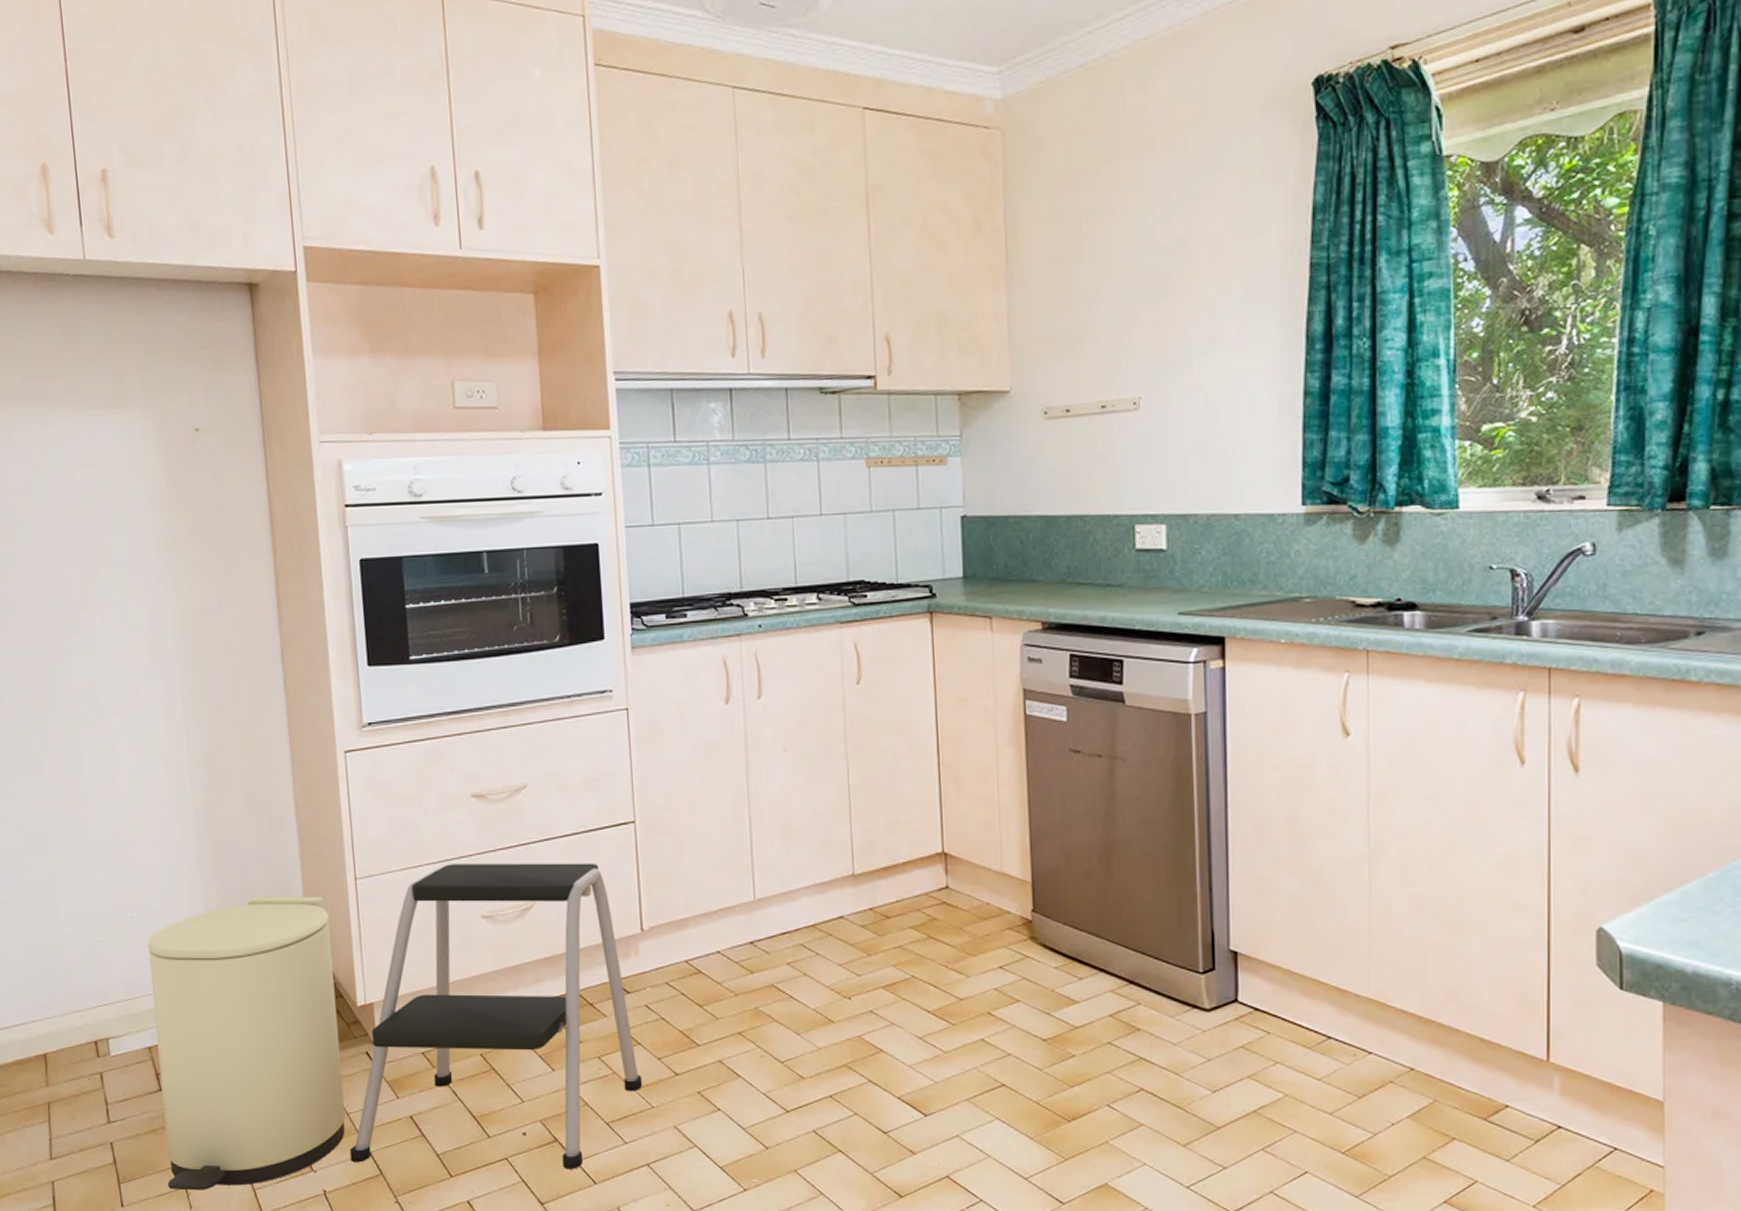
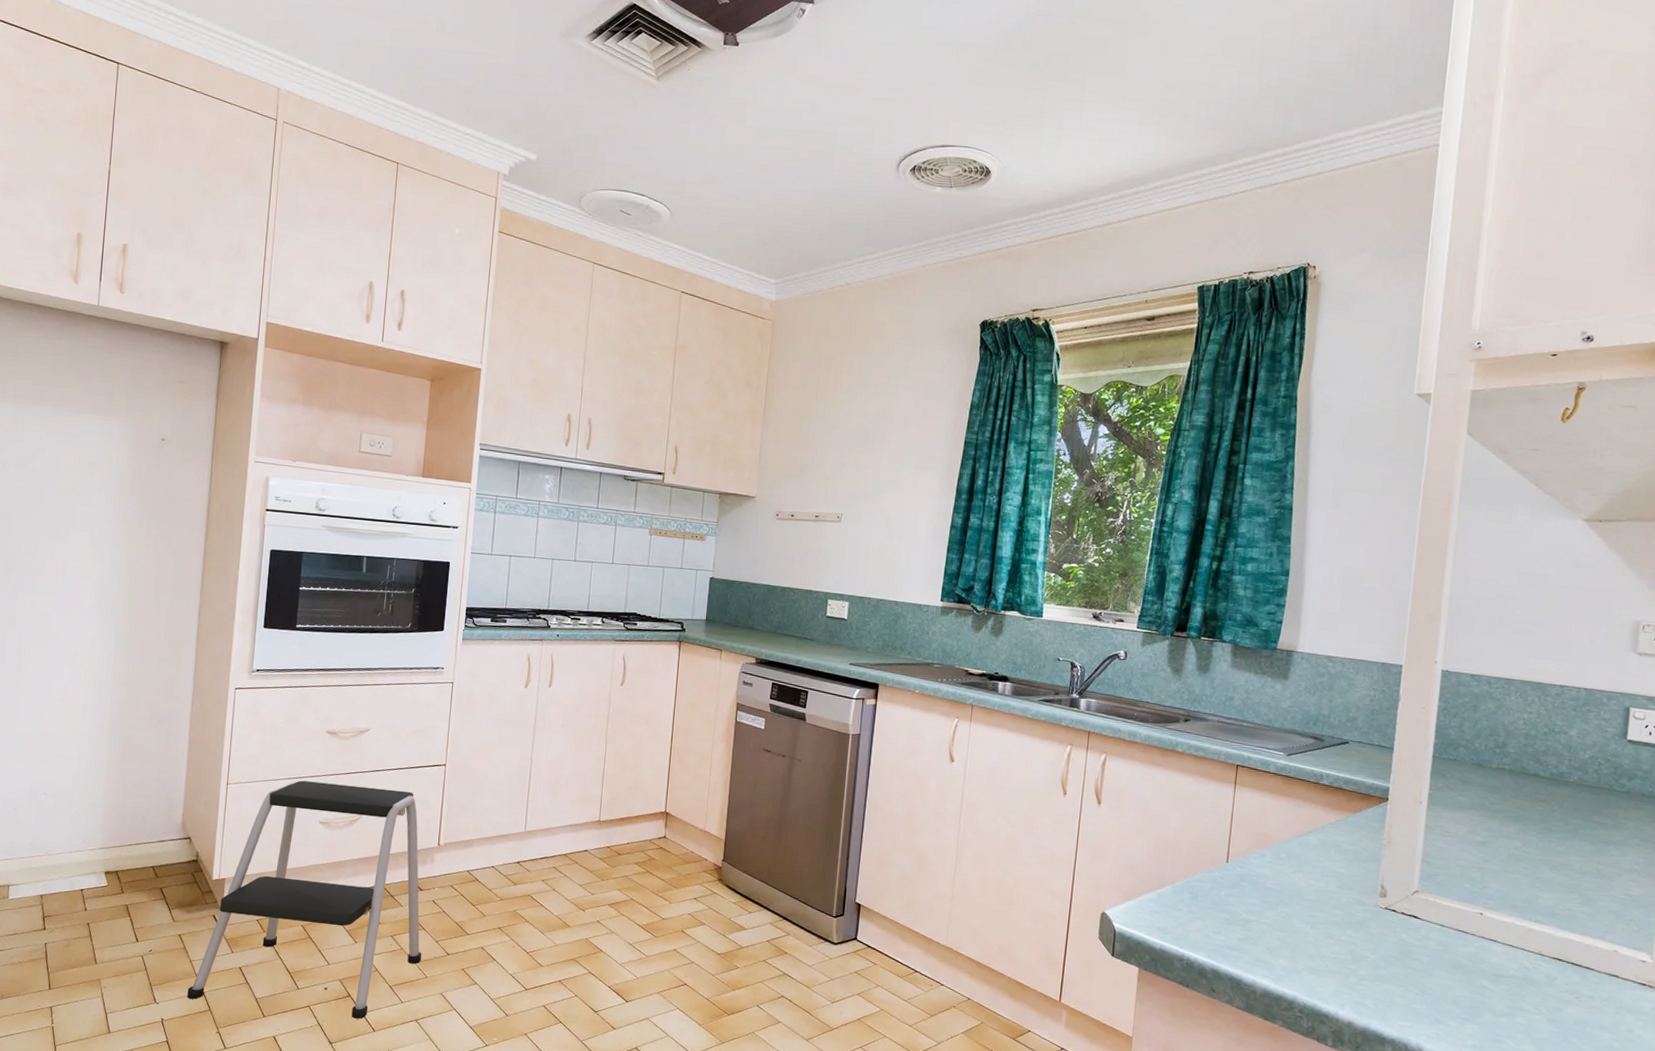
pedal bin: present [147,897,345,1190] -> none [37,789,202,1011]

